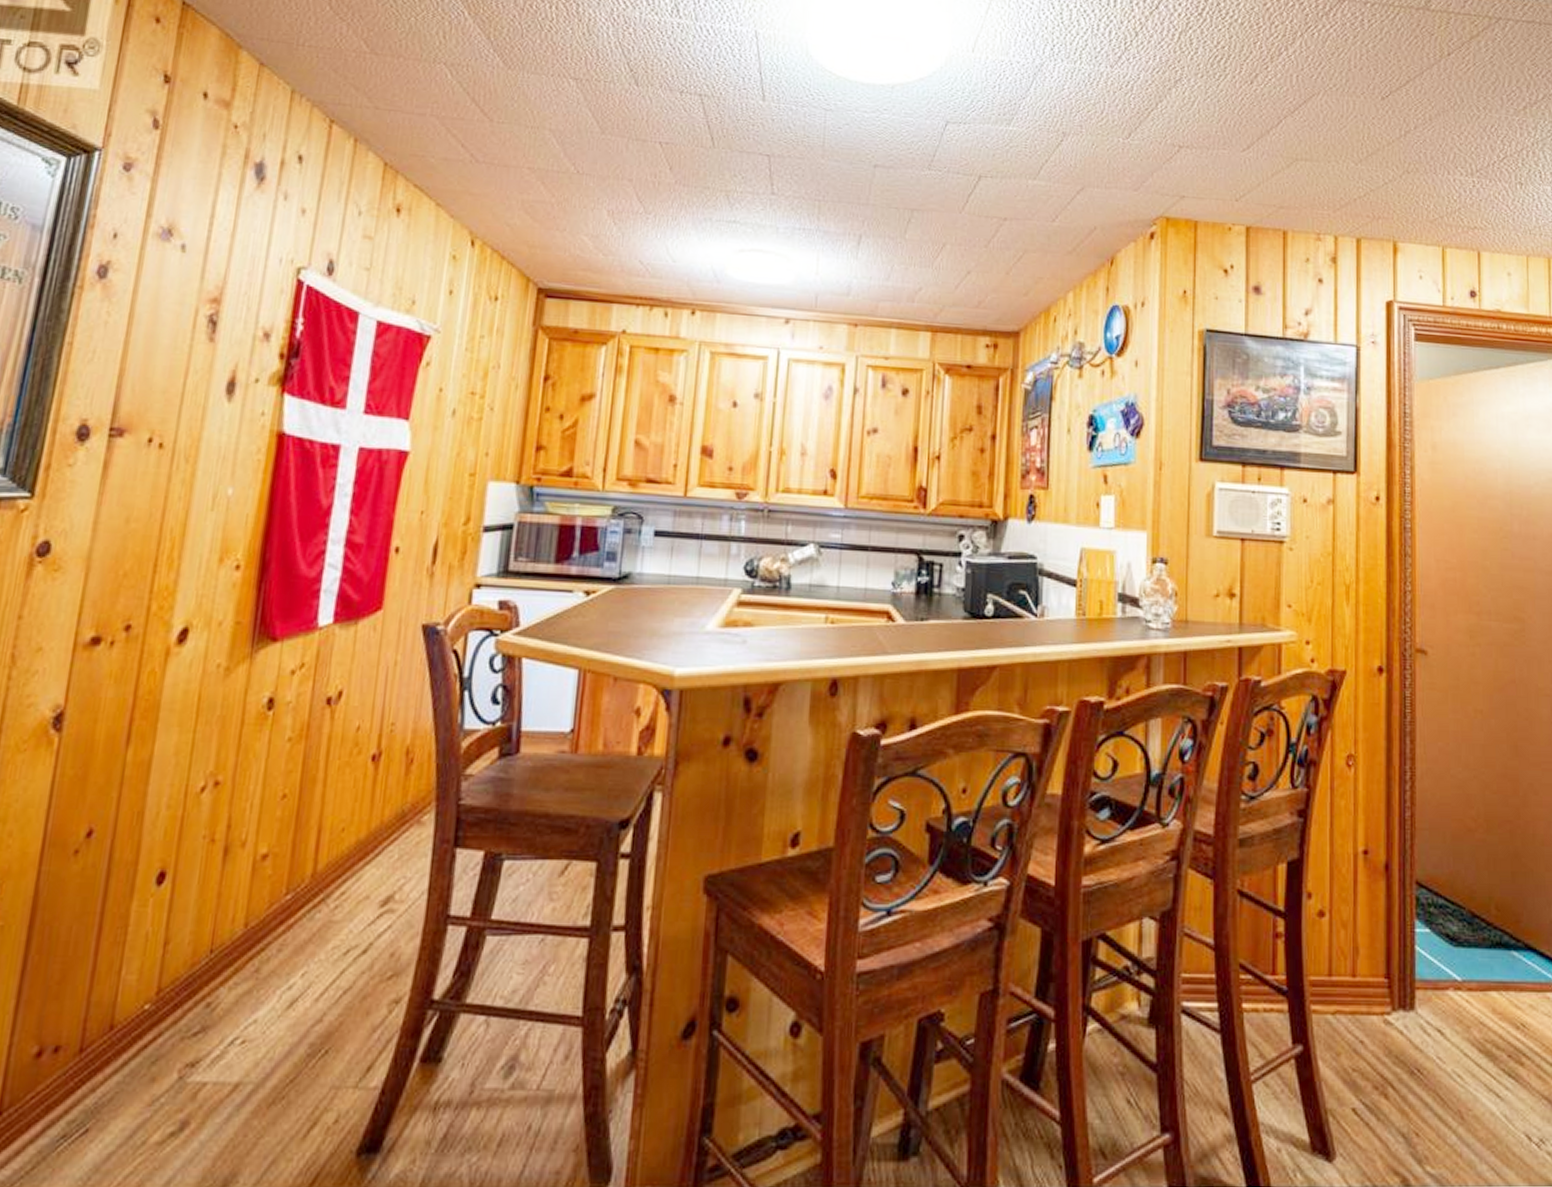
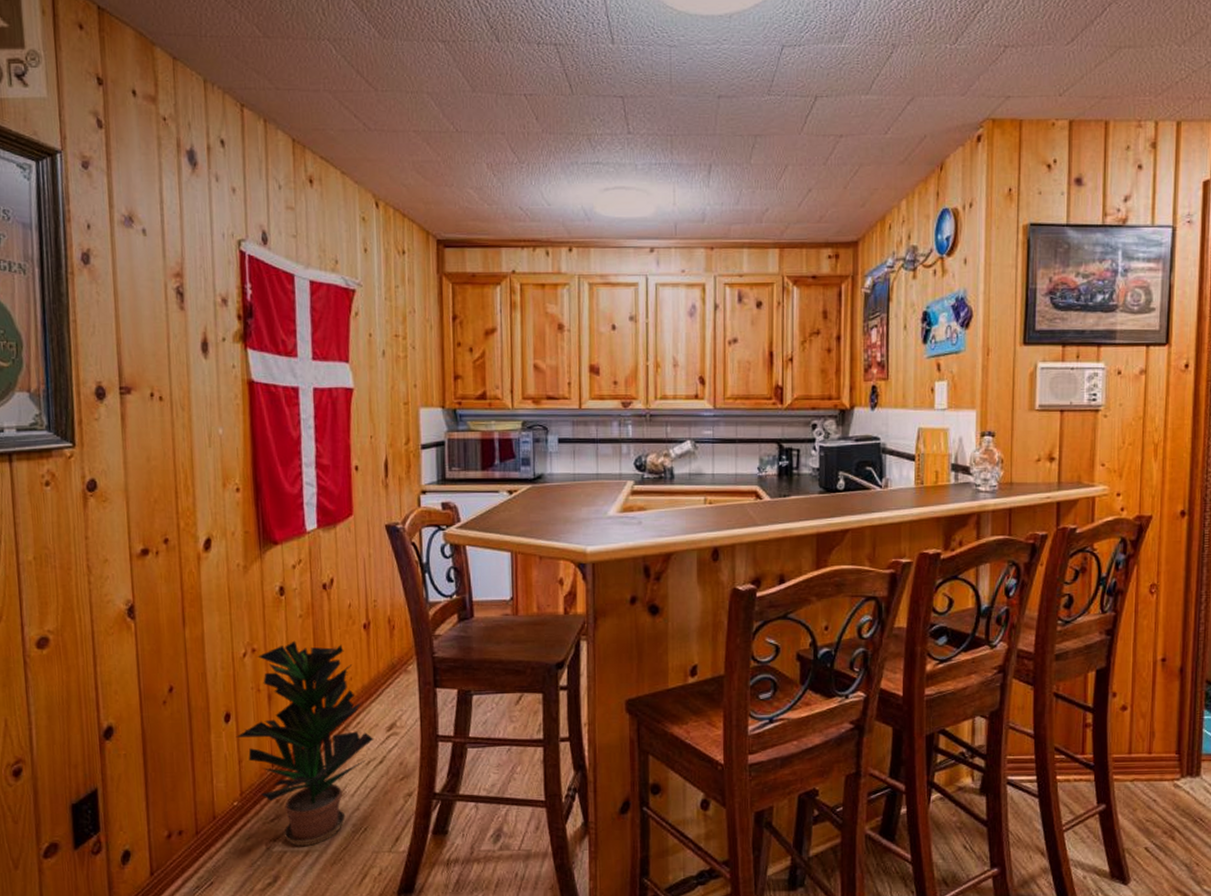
potted plant: none [167,772,361,1077] -> present [236,640,374,847]

